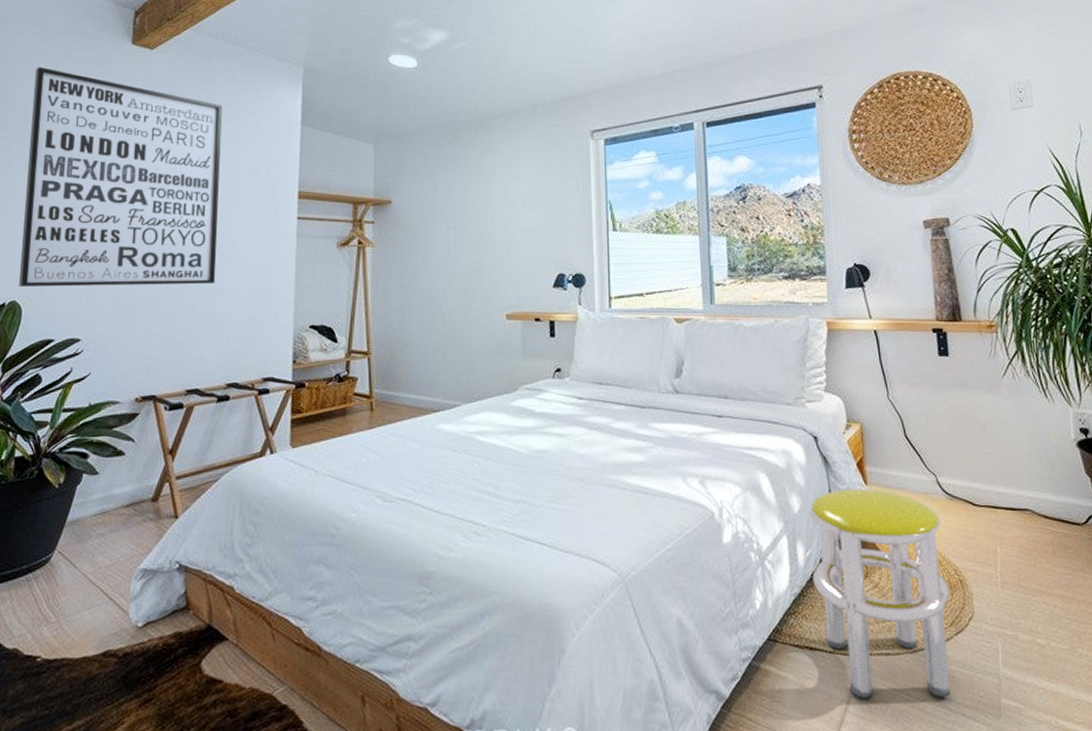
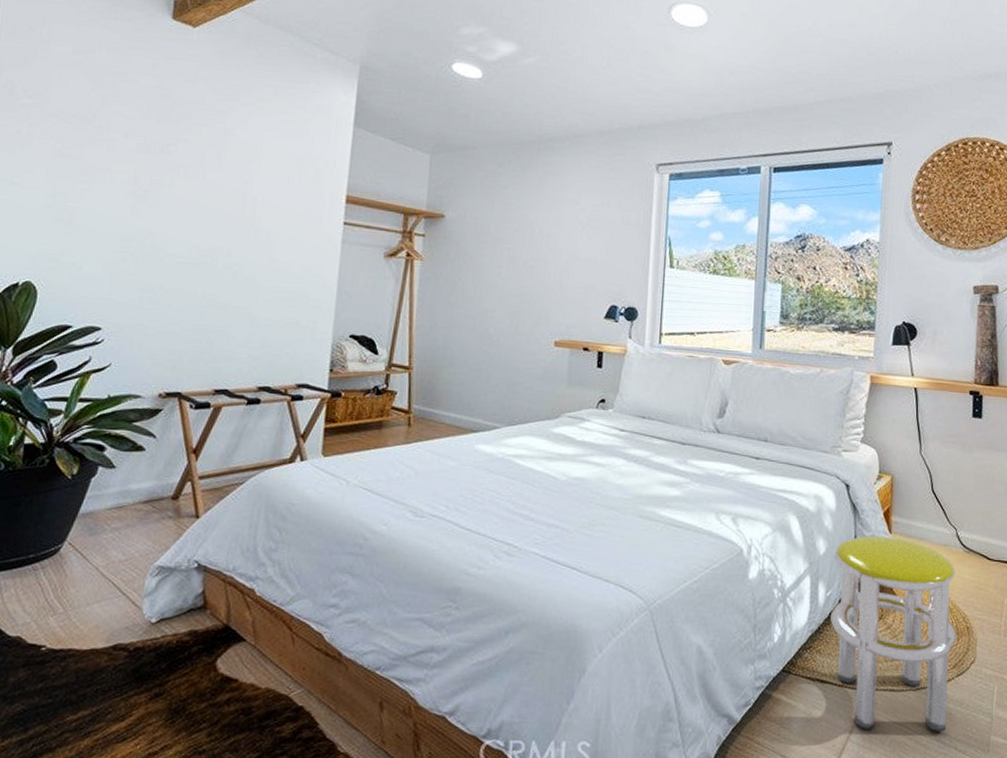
wall art: present [18,66,222,287] -> none [34,32,269,283]

